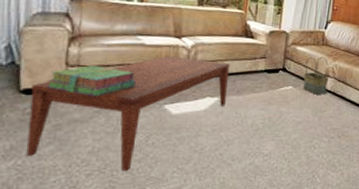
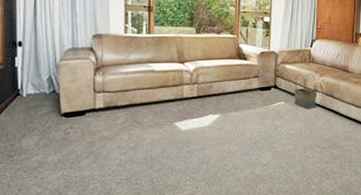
coffee table: present [26,56,231,172] -> none [70,80,228,180]
stack of books: present [46,65,136,97] -> none [80,91,150,117]

